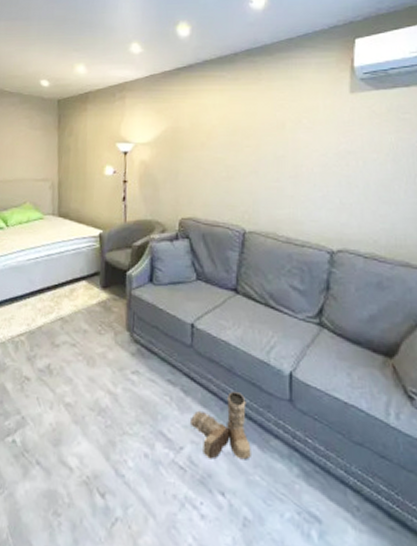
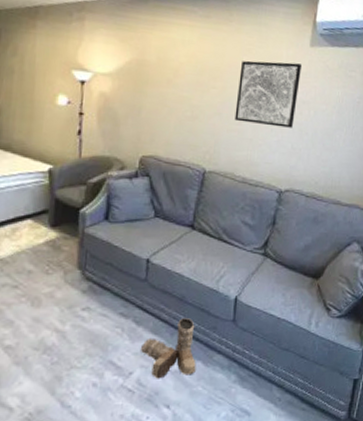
wall art: none [272,112,342,181] -> present [234,60,301,128]

